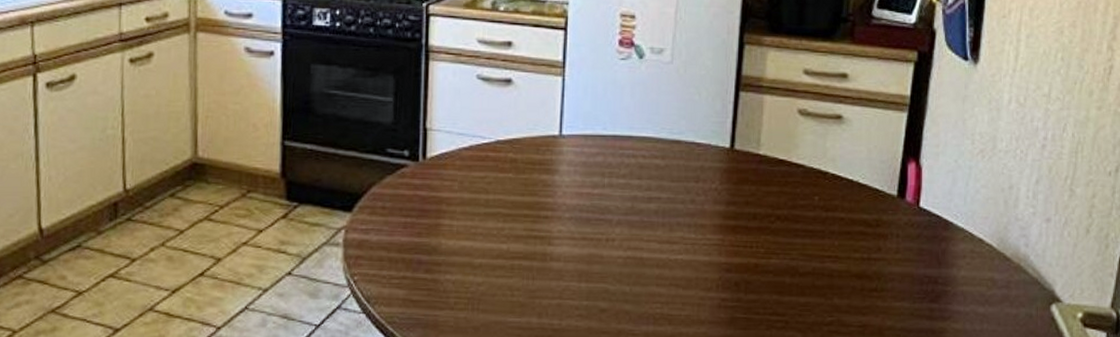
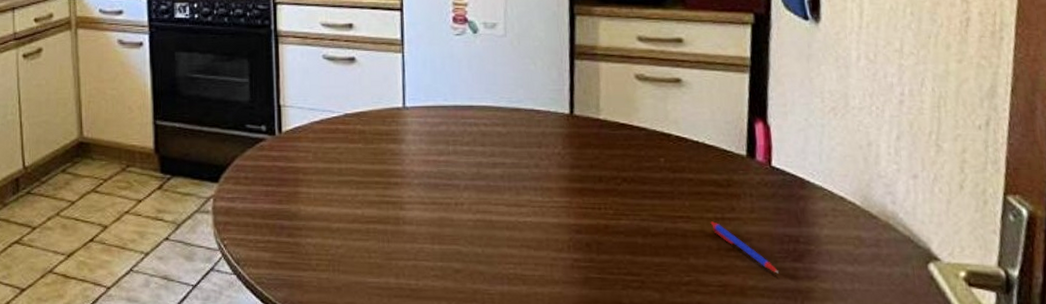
pen: none [856,261,915,314] -> present [710,221,778,274]

